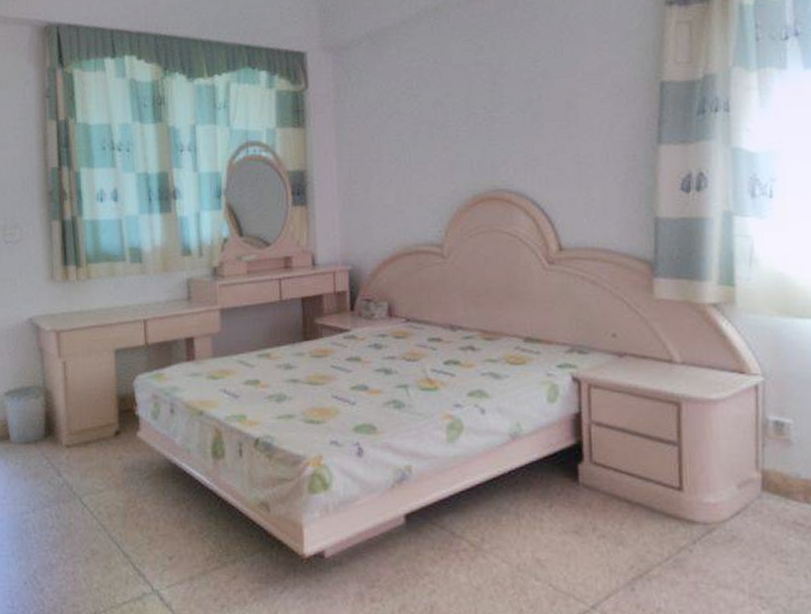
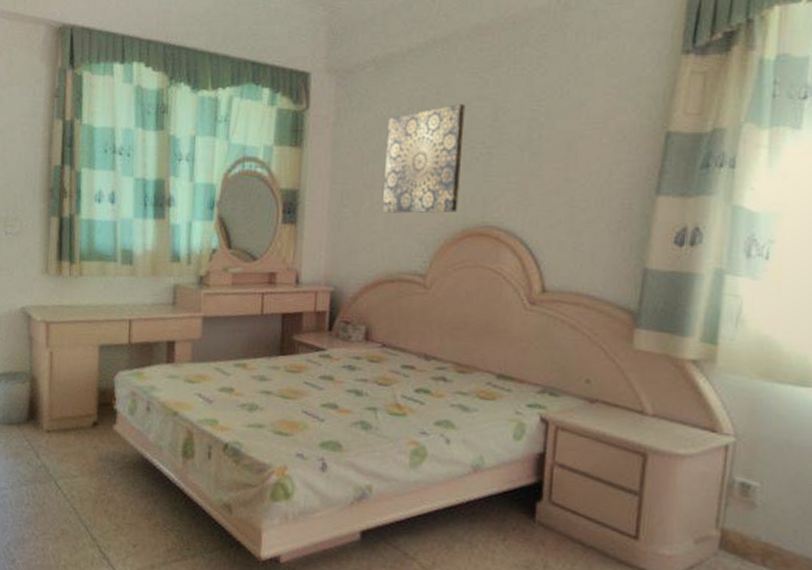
wall art: none [388,71,467,187] -> present [383,104,466,214]

